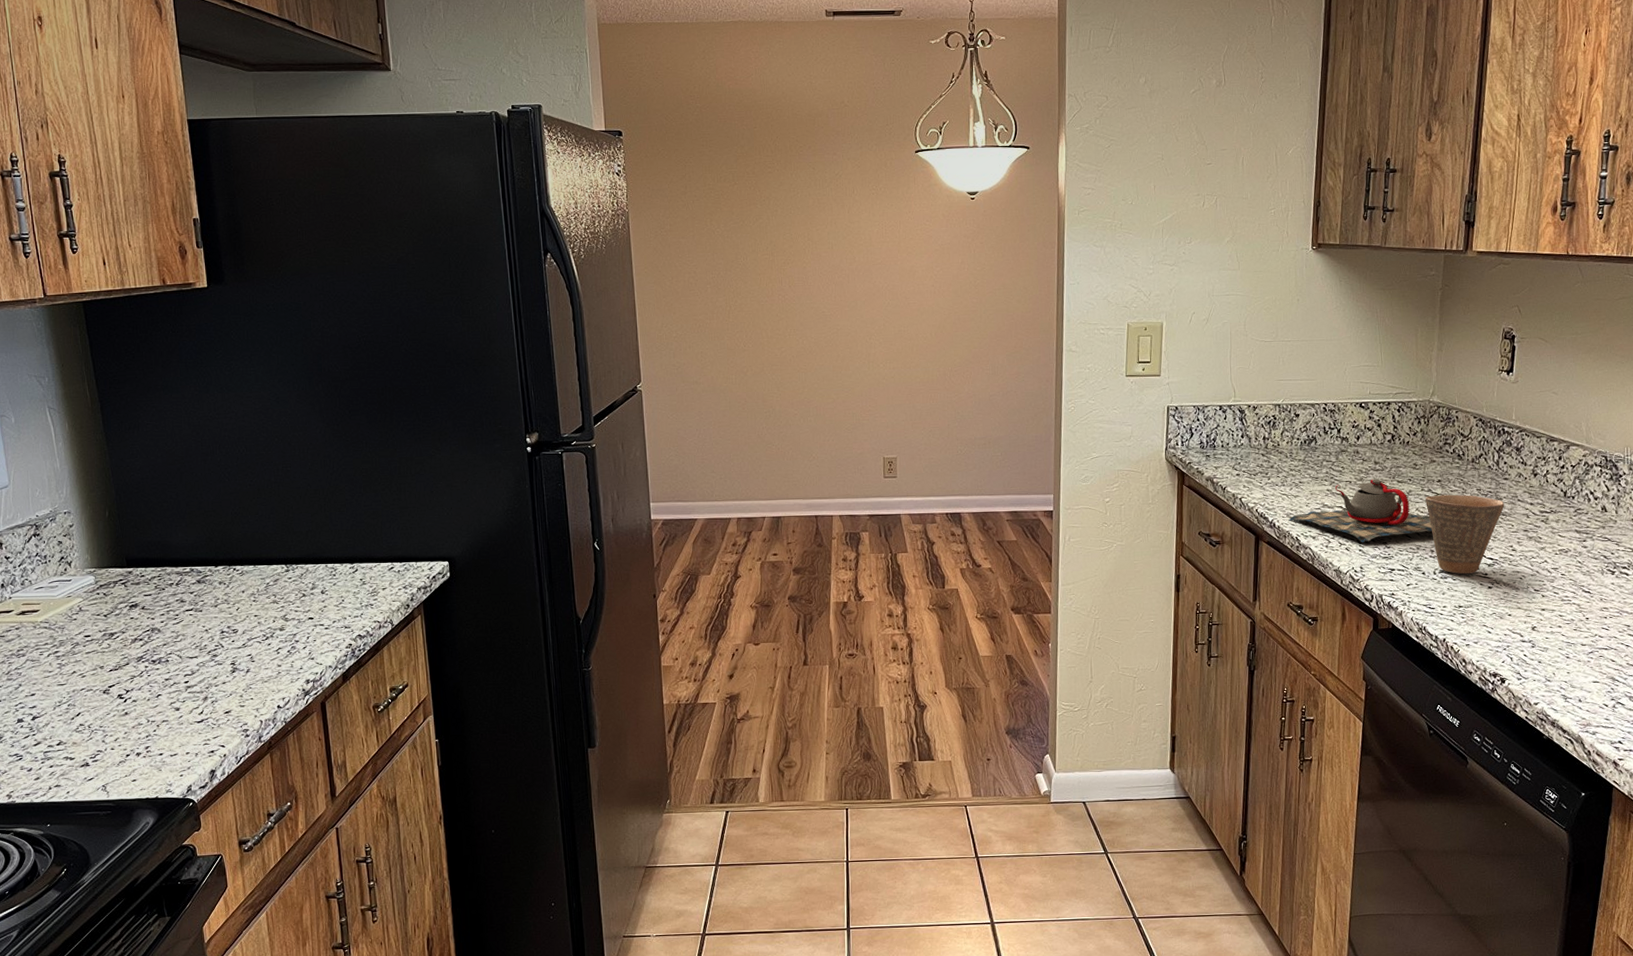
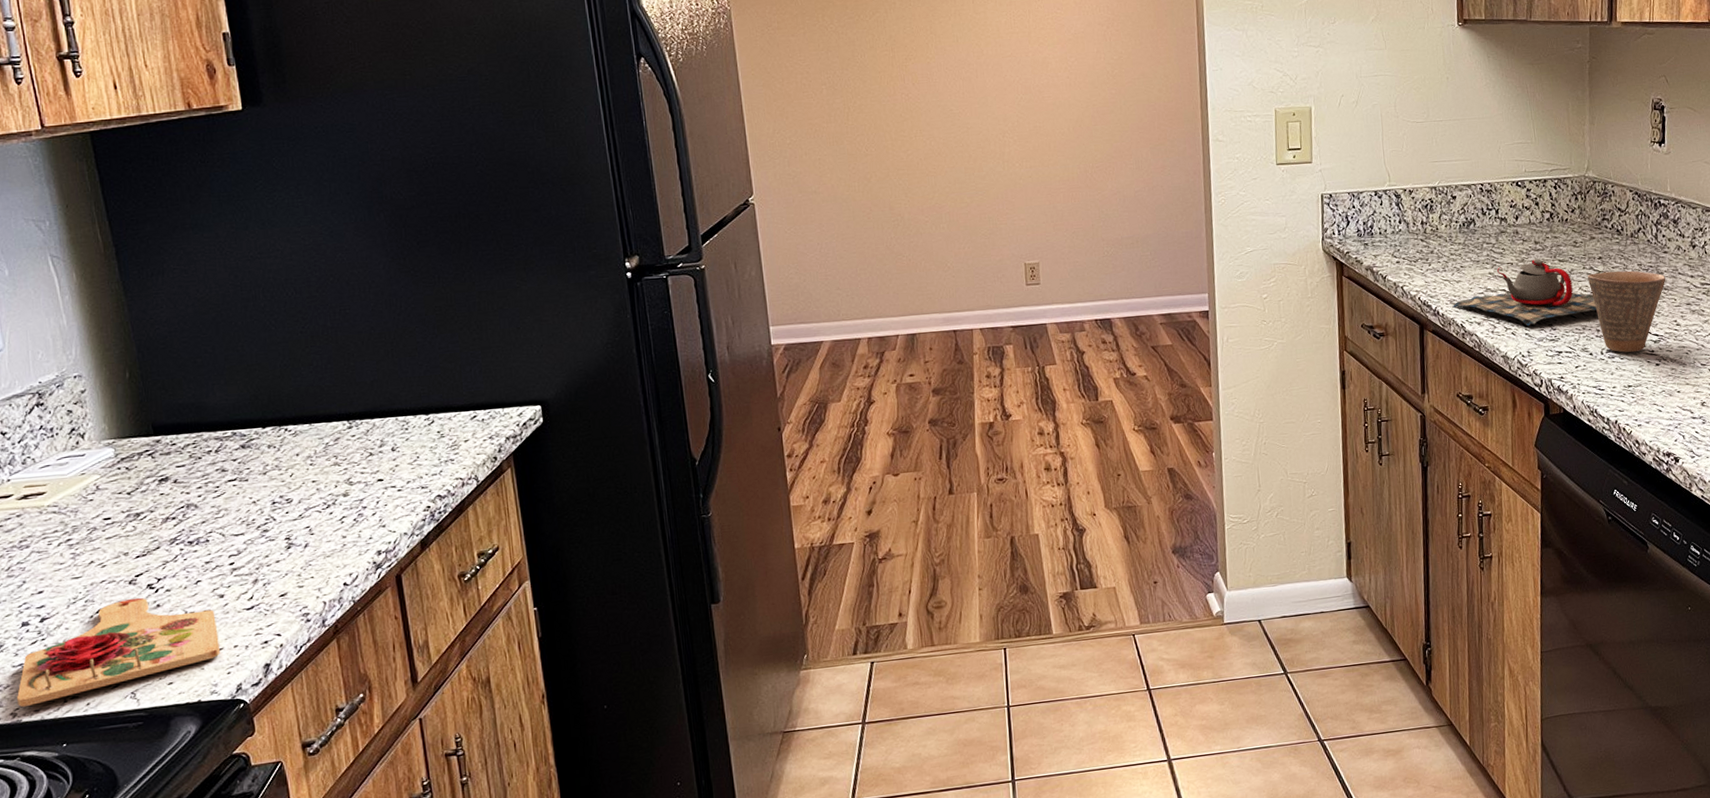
cutting board: none [12,705,175,790] -> present [17,597,220,707]

